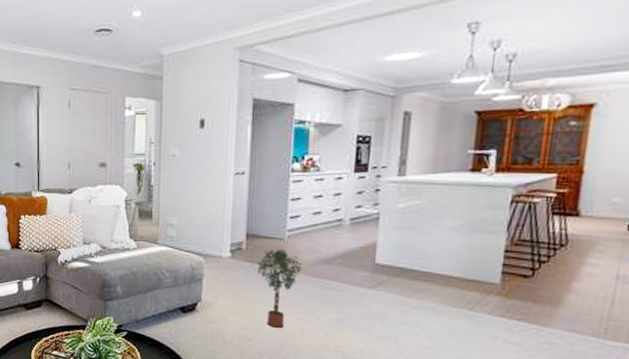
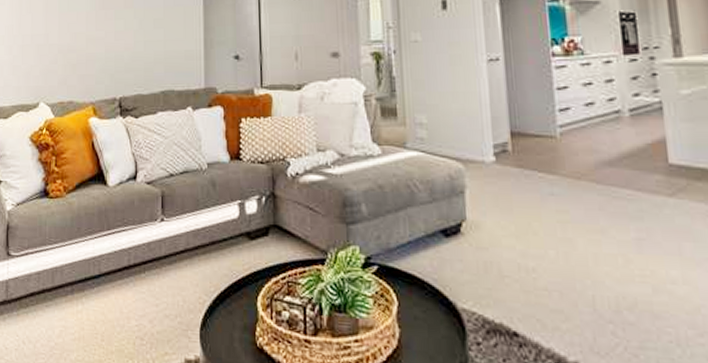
potted tree: present [256,248,302,329] -> none [527,149,583,255]

